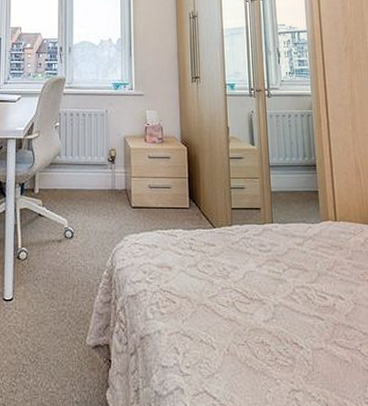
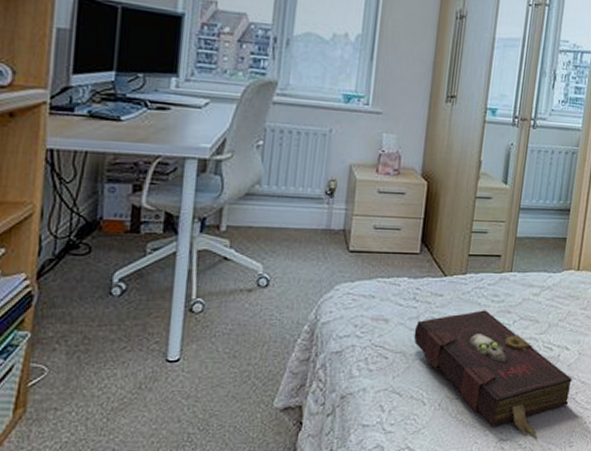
book: none [195,259,355,393] -> present [413,310,572,440]

